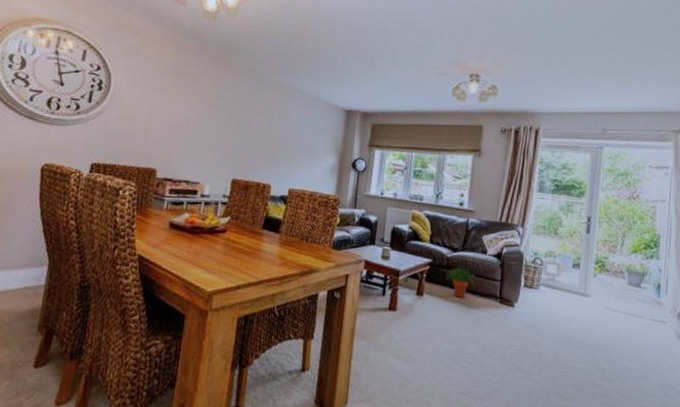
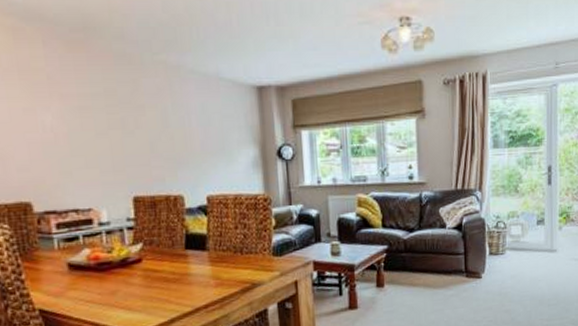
potted plant: present [445,267,479,298] -> none [405,248,441,281]

